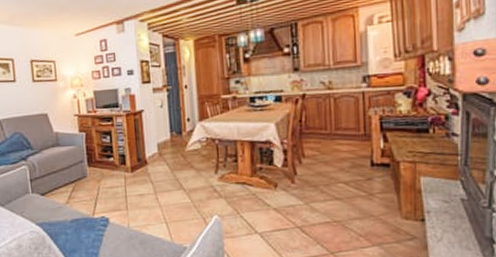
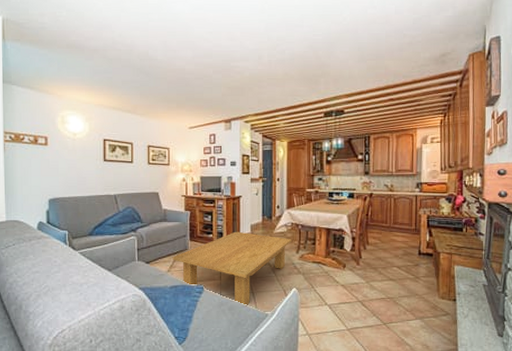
coffee table: none [70,152,208,239] -> present [172,231,292,306]

